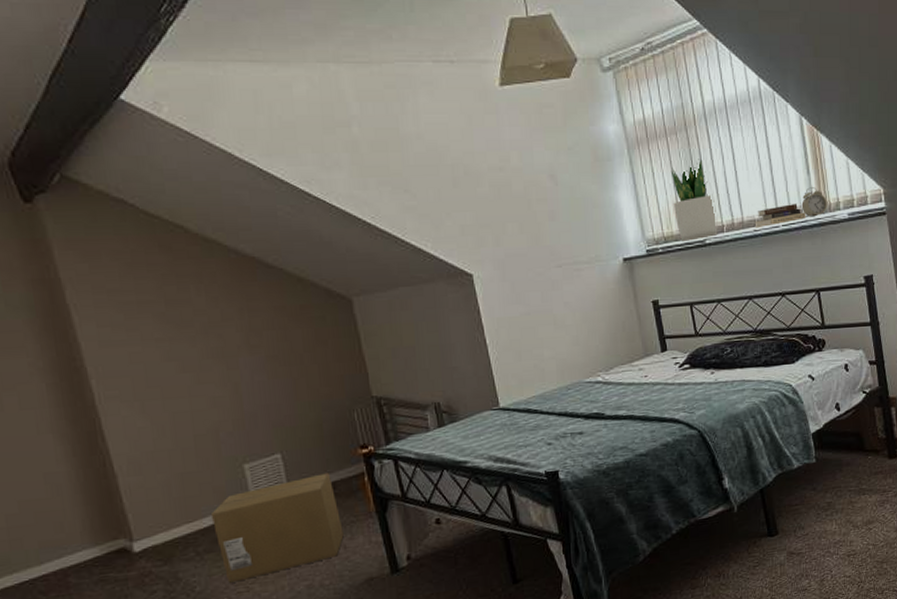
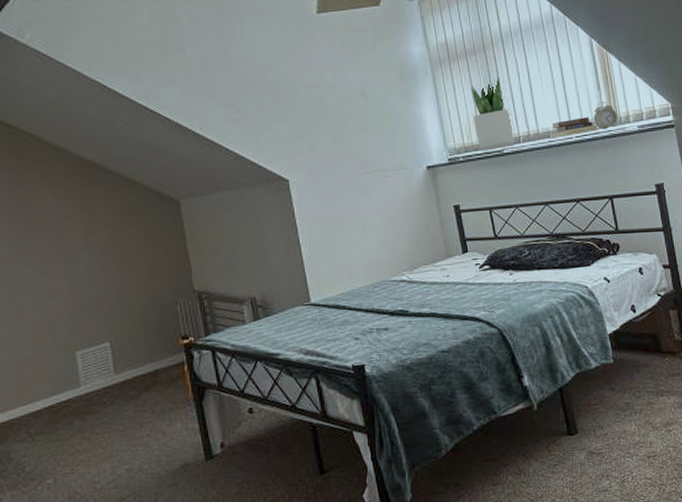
box: present [212,473,344,583] -> none [44,361,163,464]

